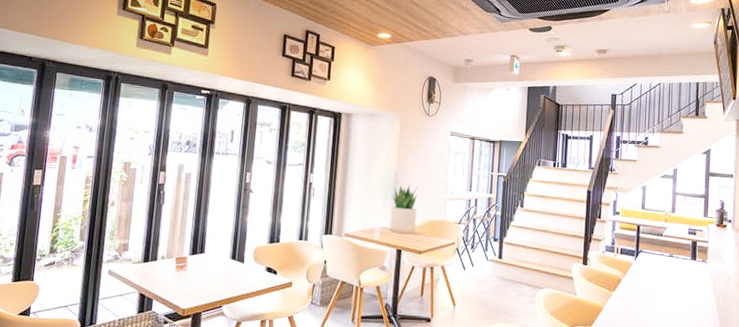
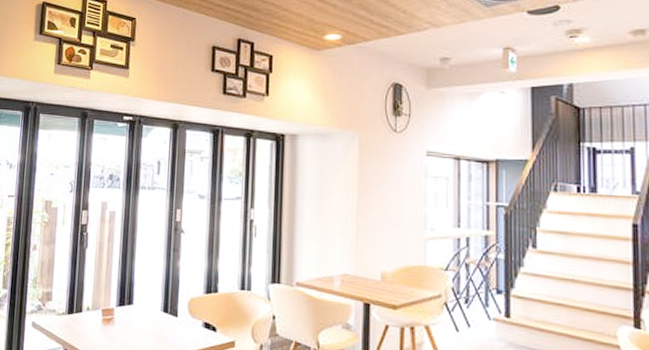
planter: present [390,183,419,235] -> none [352,218,388,285]

